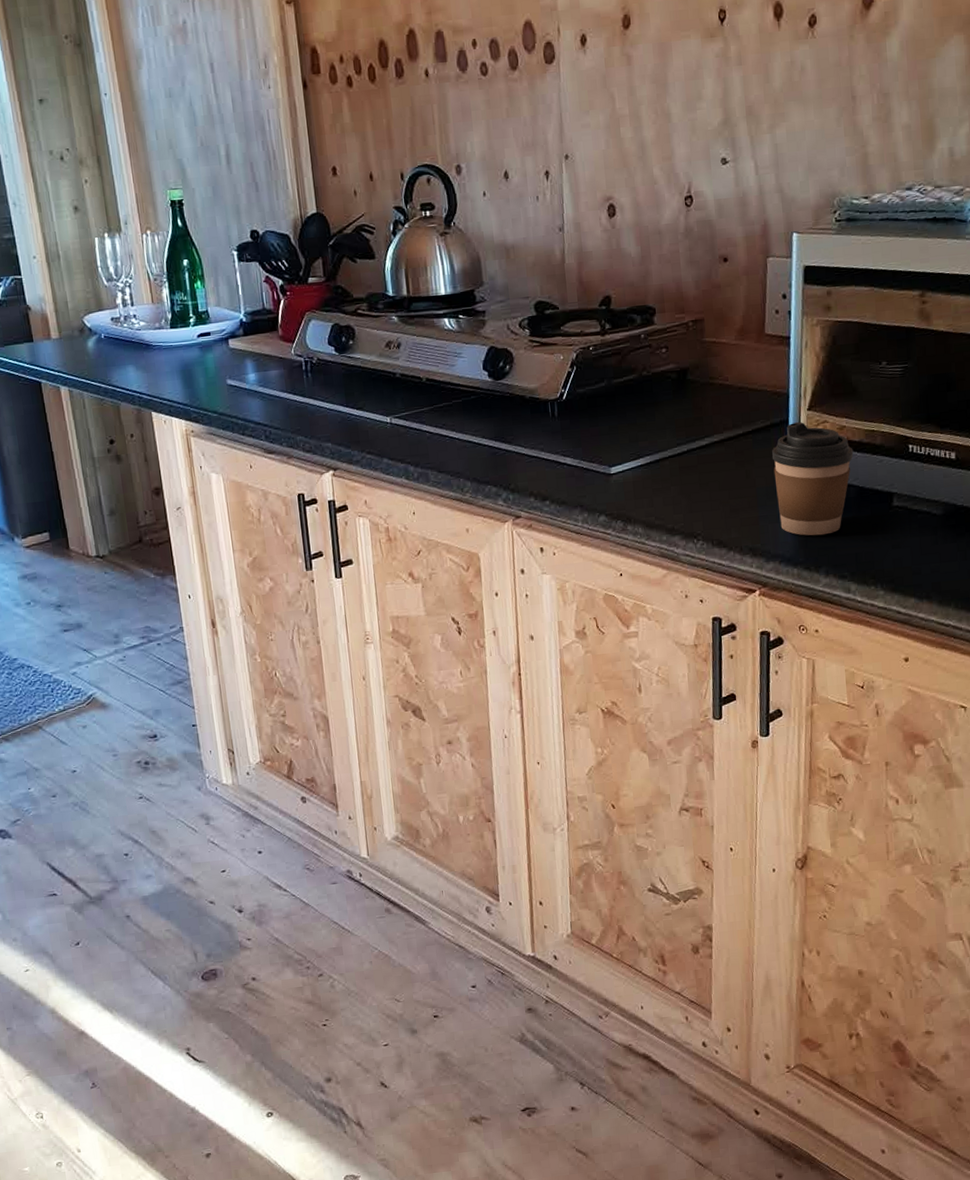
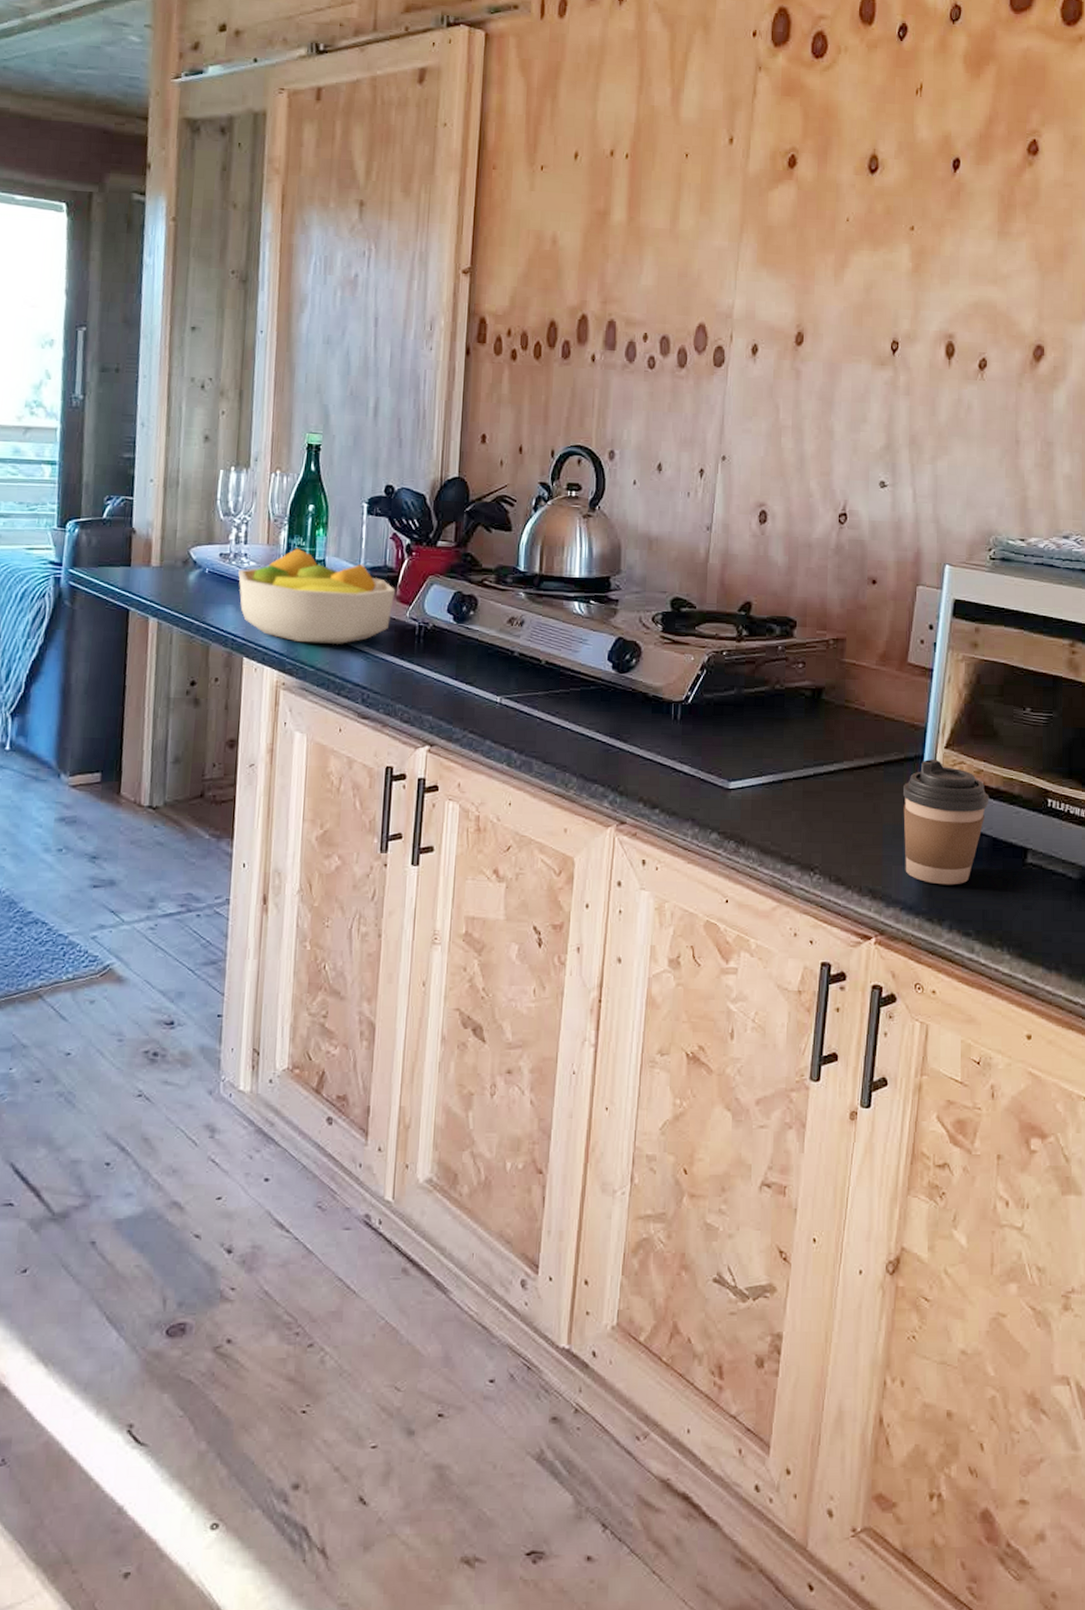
fruit bowl: none [131,303,278,391] -> present [238,548,396,645]

